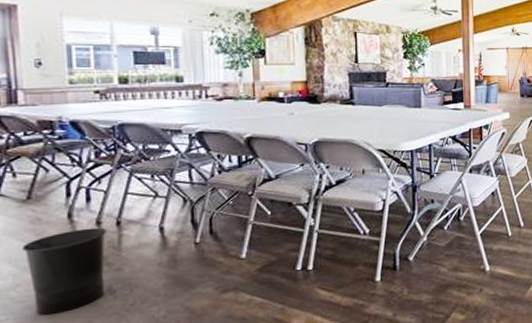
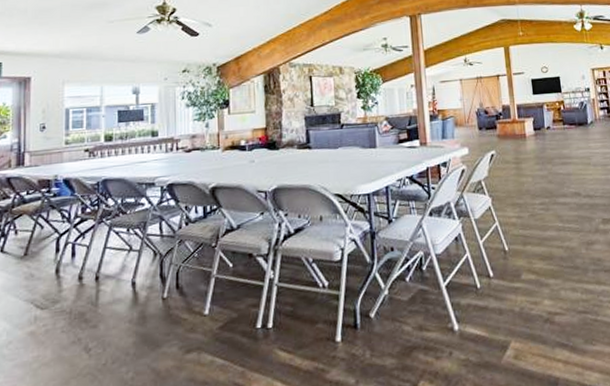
waste bin: present [22,227,107,315] -> none [16,283,87,374]

